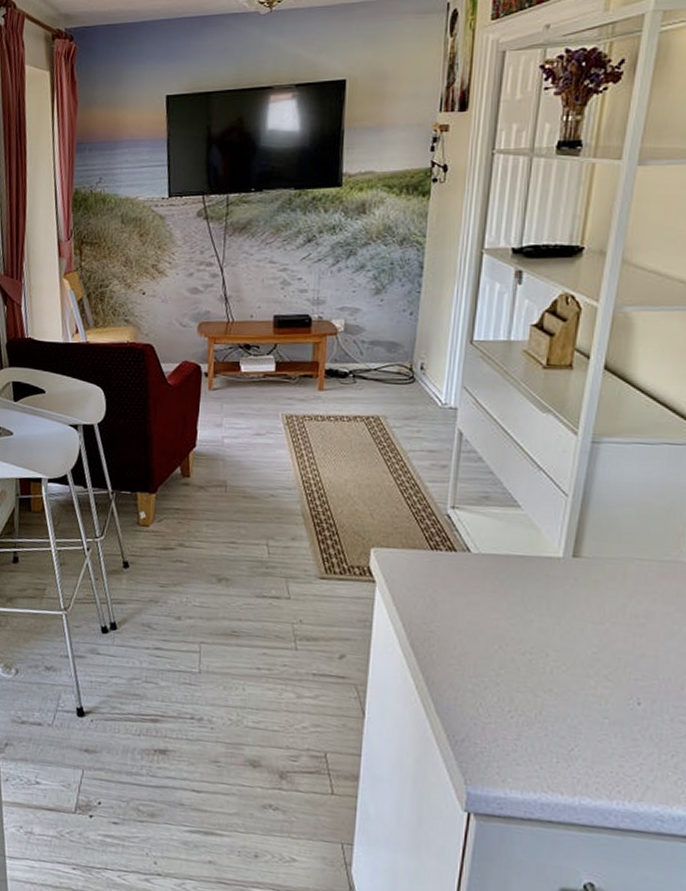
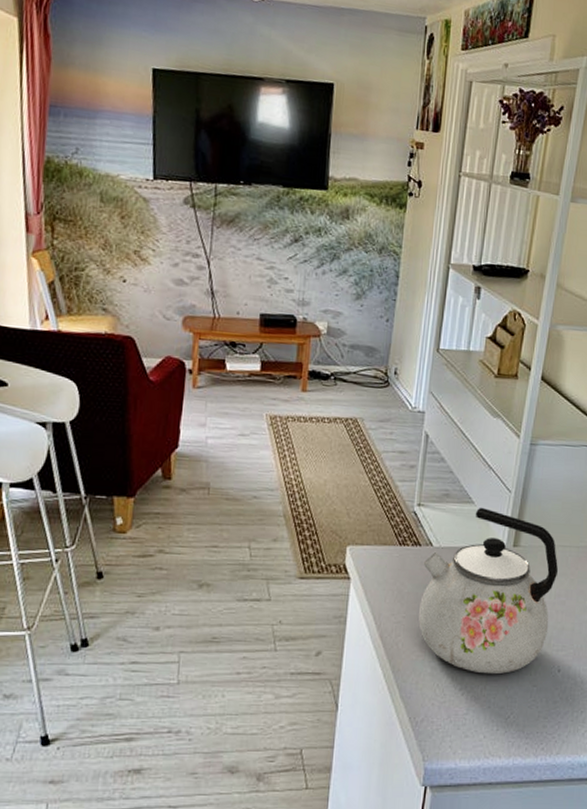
kettle: none [455,511,635,700] -> present [418,507,559,675]

